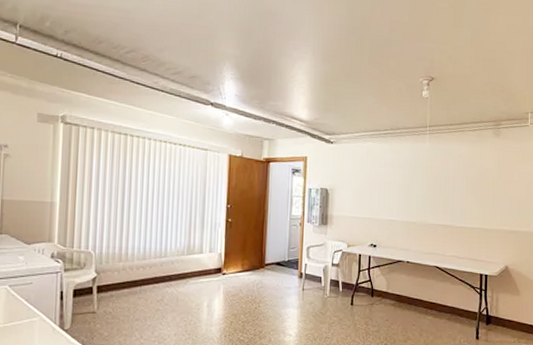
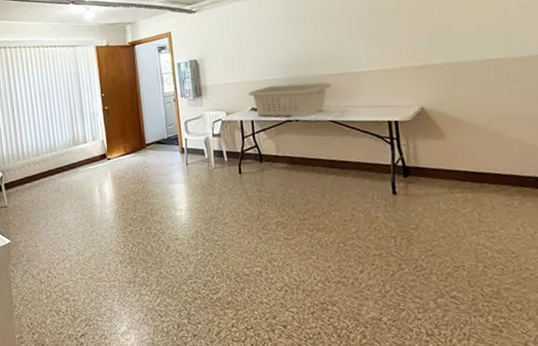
laundry basket: none [369,225,441,259] -> present [248,82,332,117]

